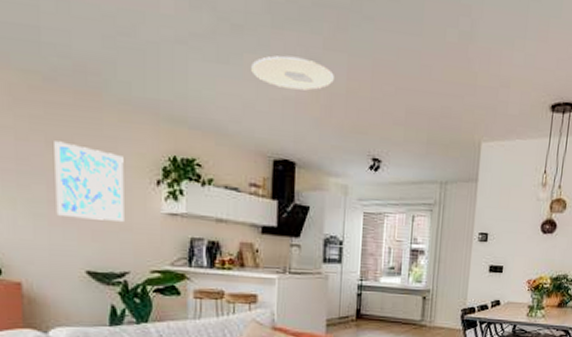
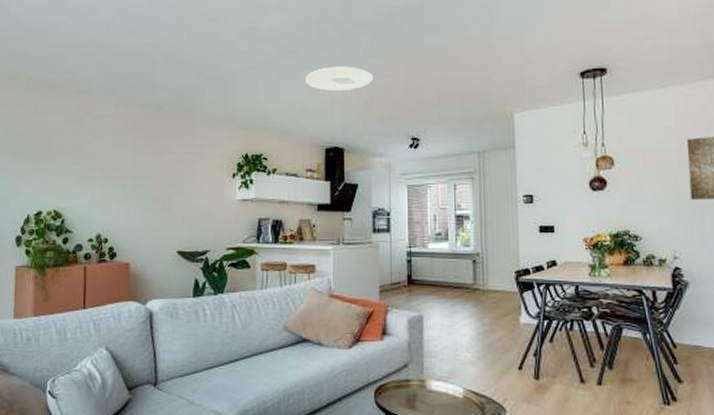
wall art: present [54,141,124,222] -> none [158,151,208,209]

